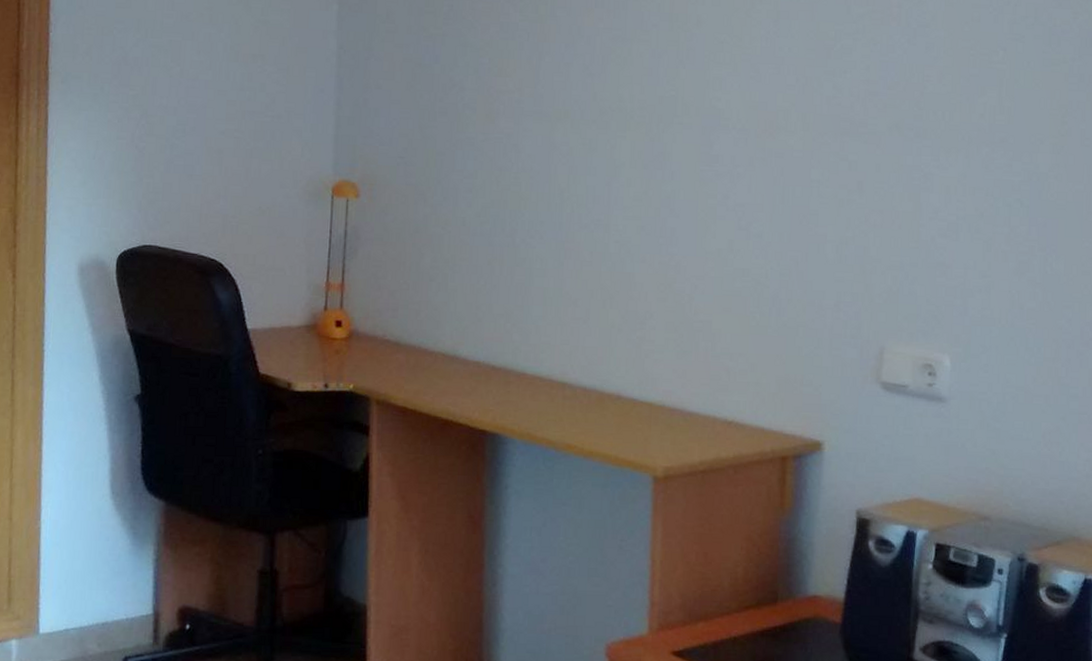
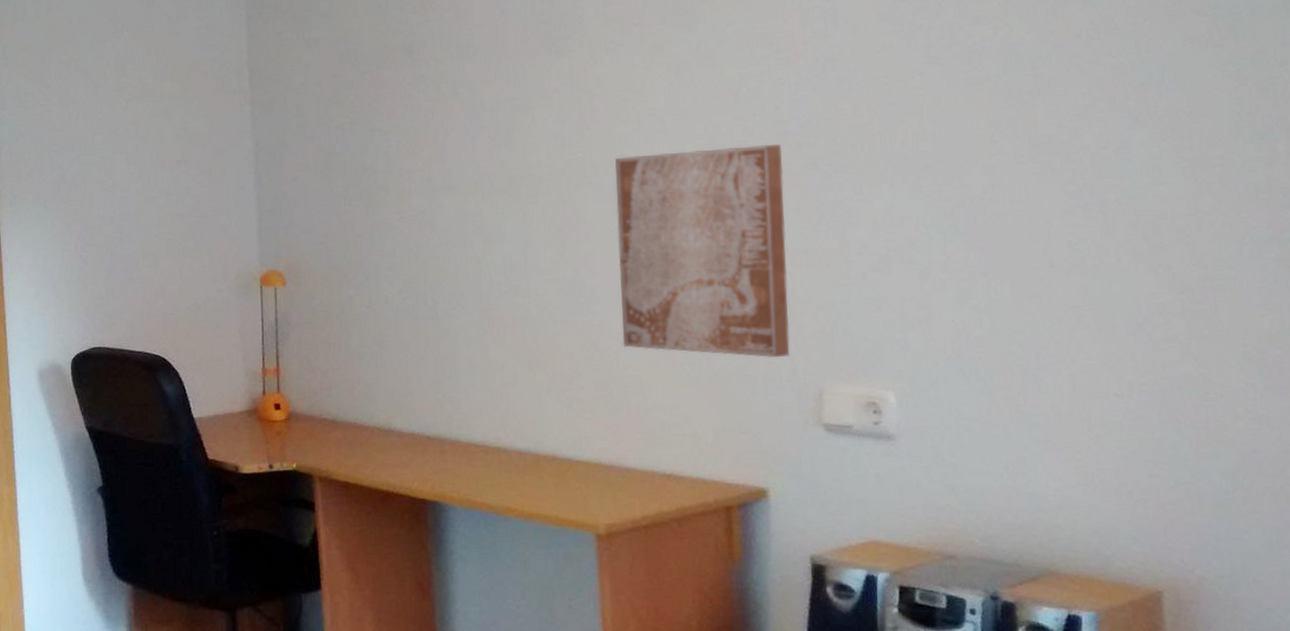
wall art: none [697,100,869,314] -> present [615,144,790,358]

